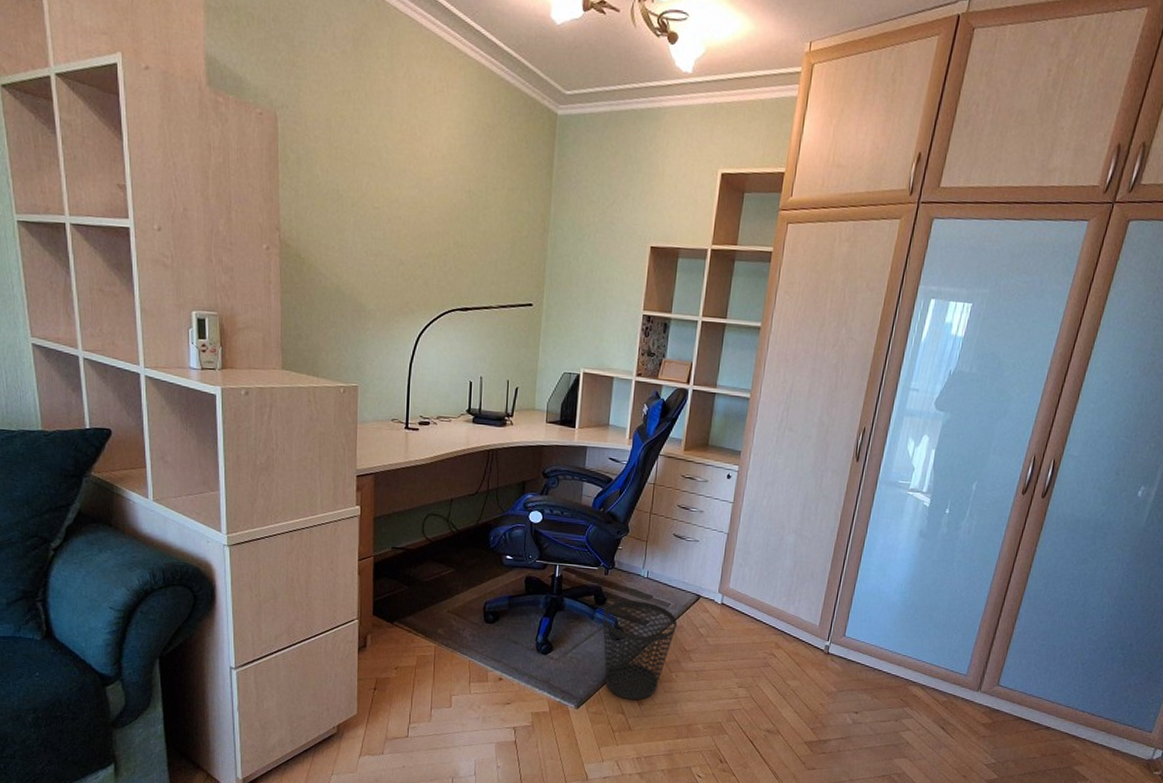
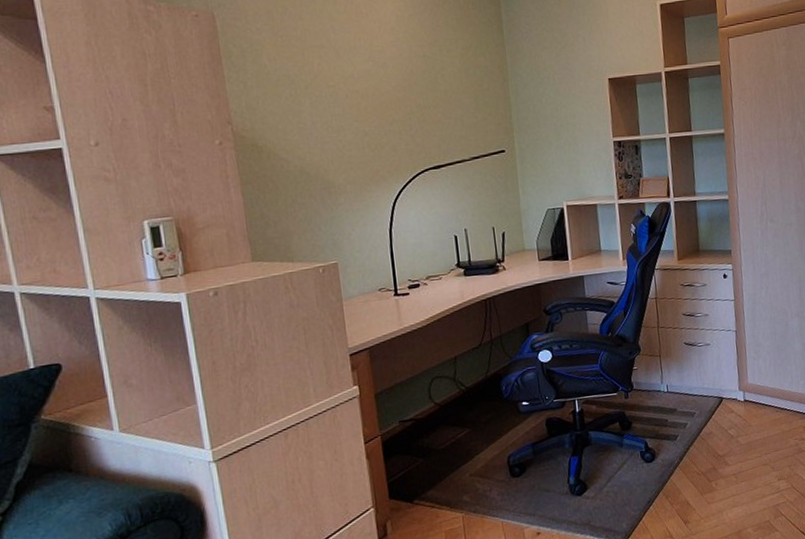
wastebasket: present [602,600,678,700] -> none [630,416,707,522]

